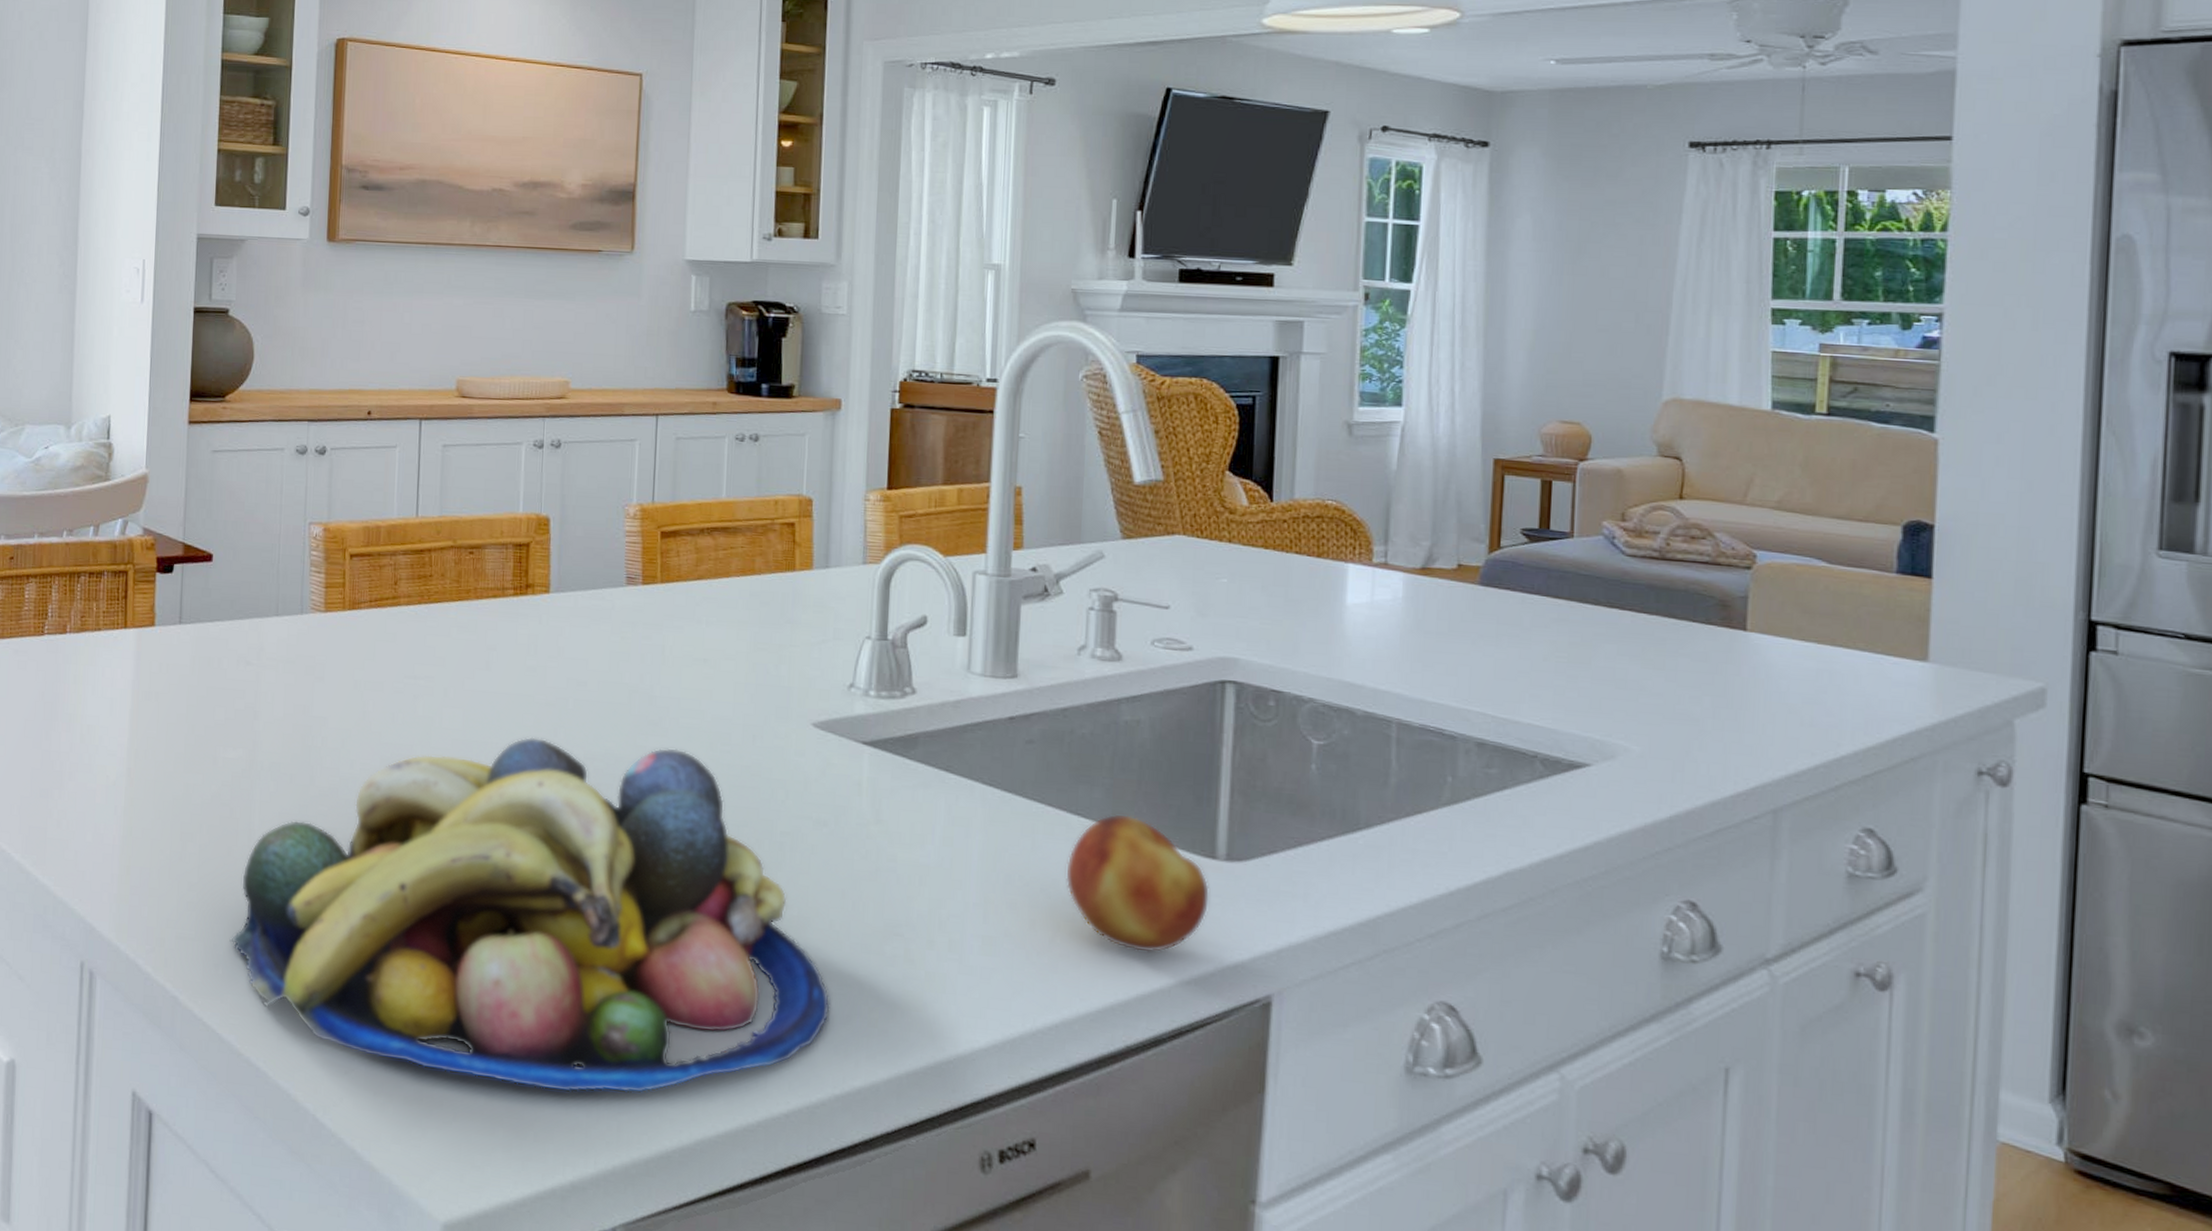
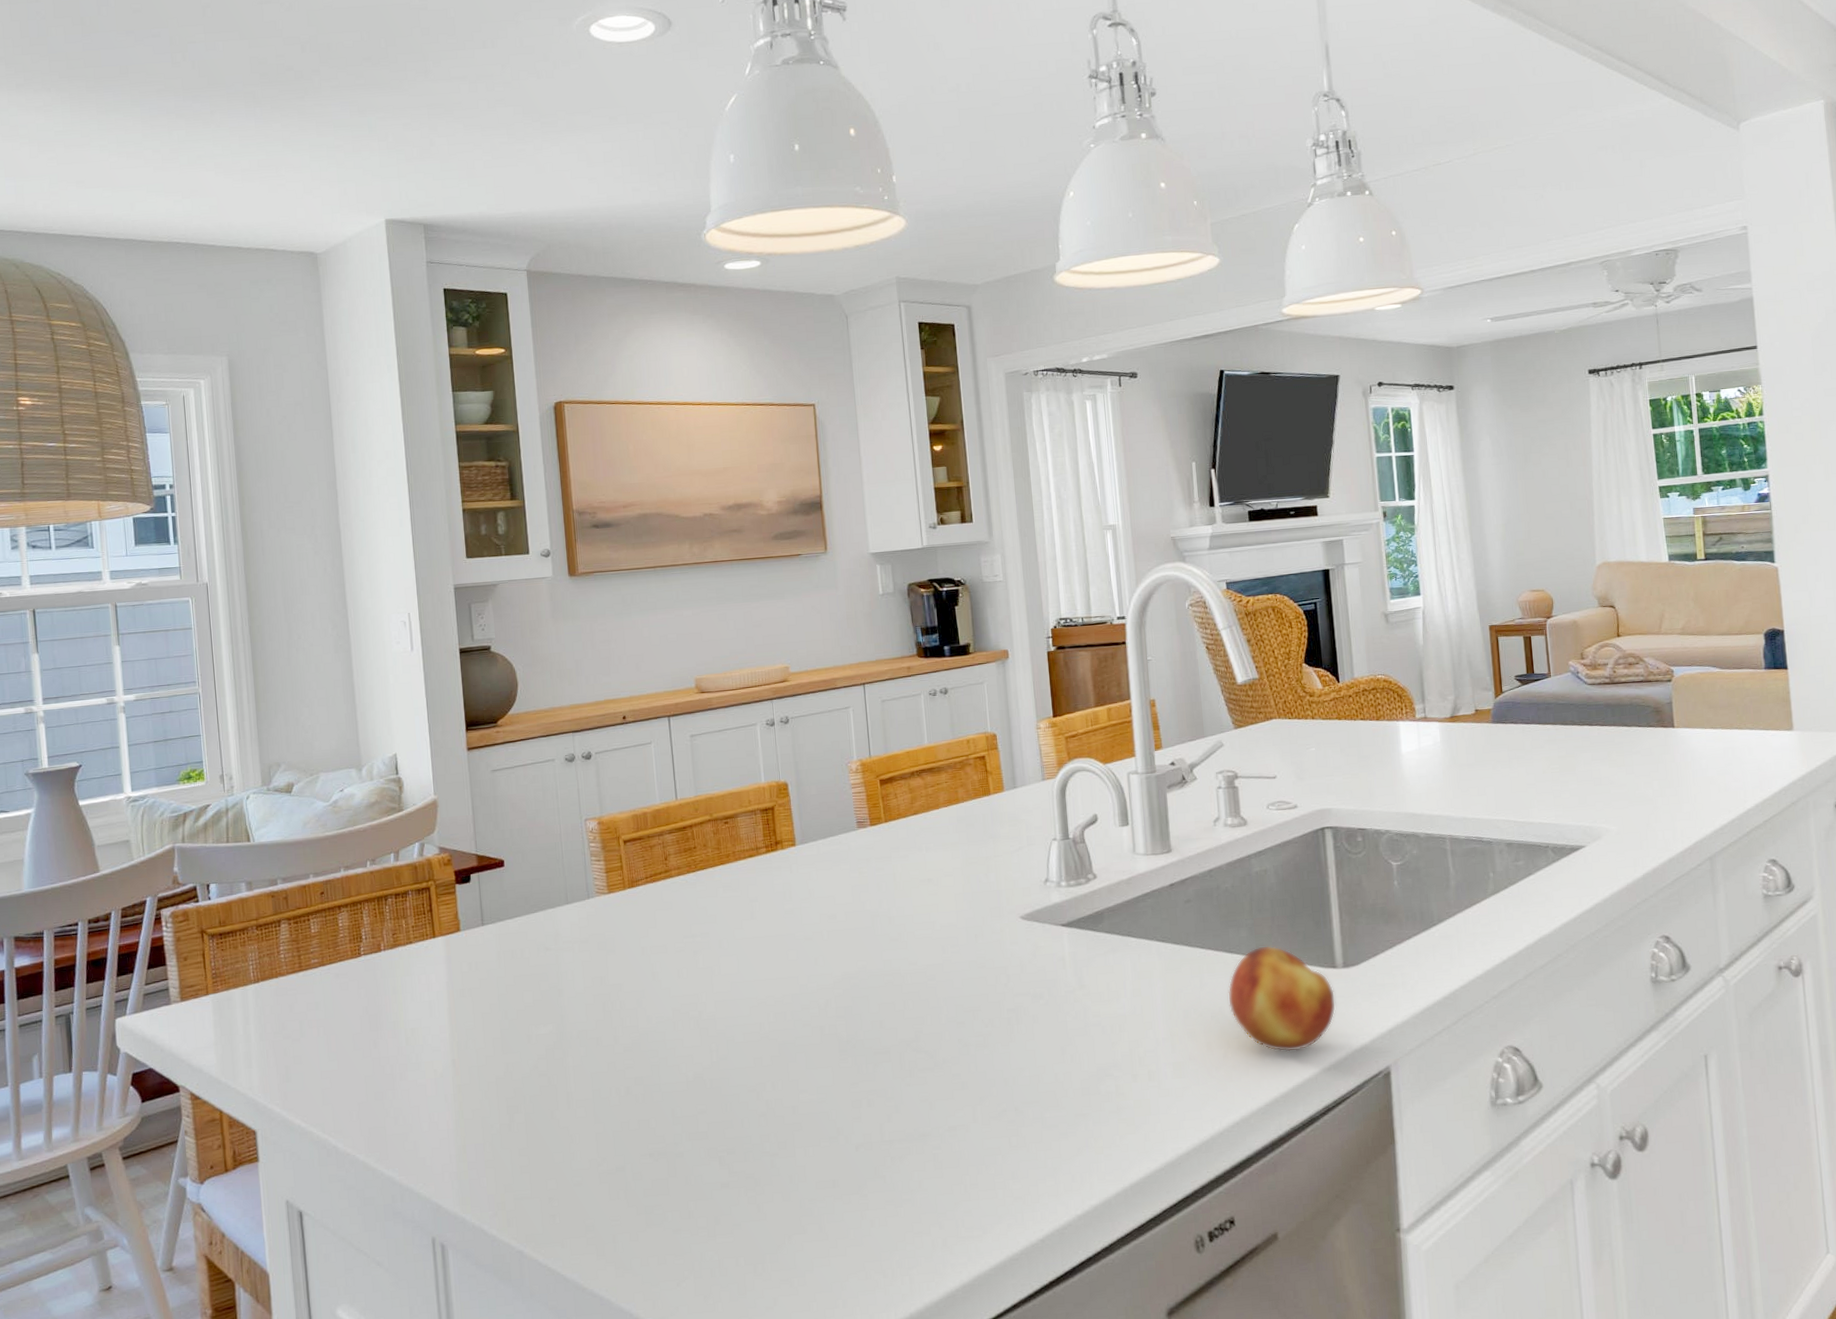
fruit bowl: present [229,737,830,1094] -> none [562,957,1065,1266]

